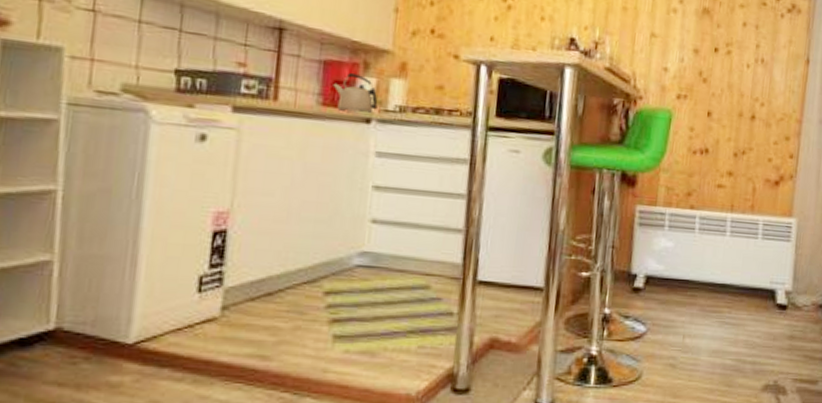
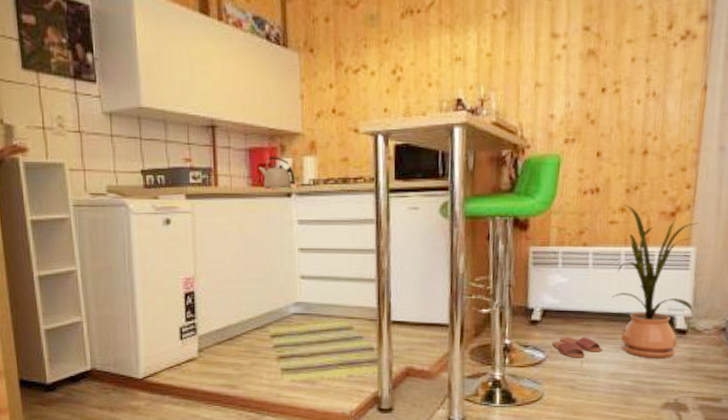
slippers: none [653,308,705,333] -> present [551,337,602,358]
house plant: none [716,168,800,335] -> present [612,204,699,358]

